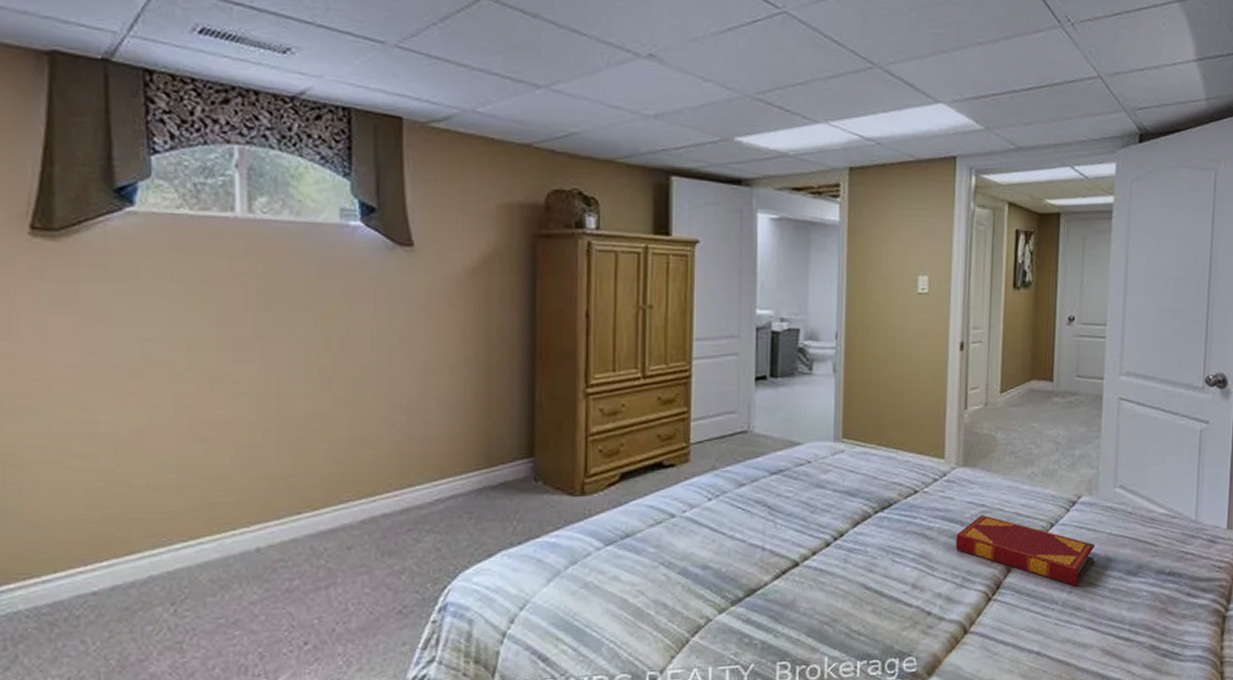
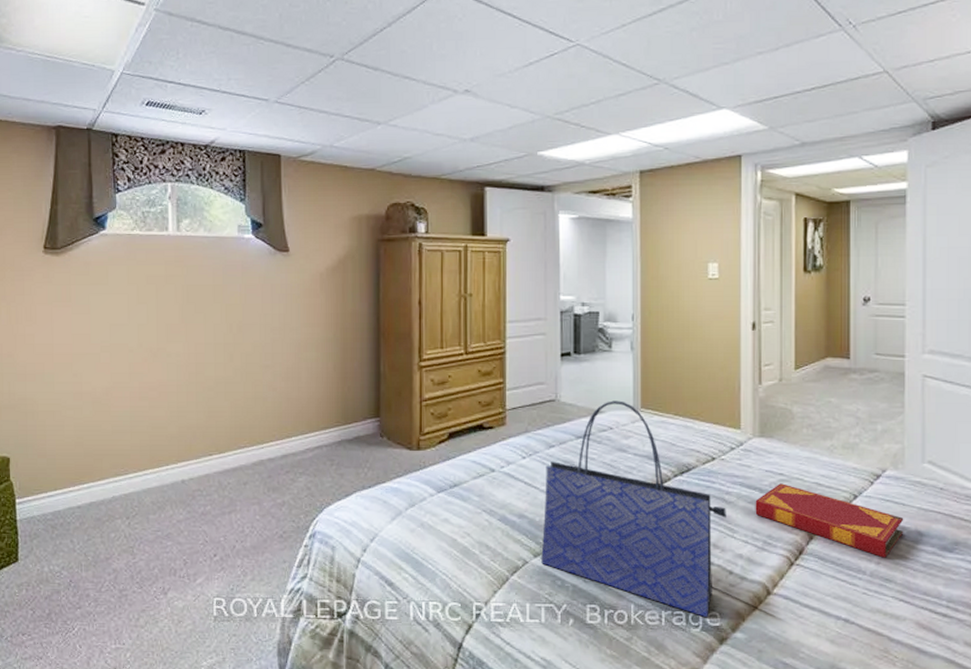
tote bag: none [727,430,927,665] -> present [541,400,726,618]

